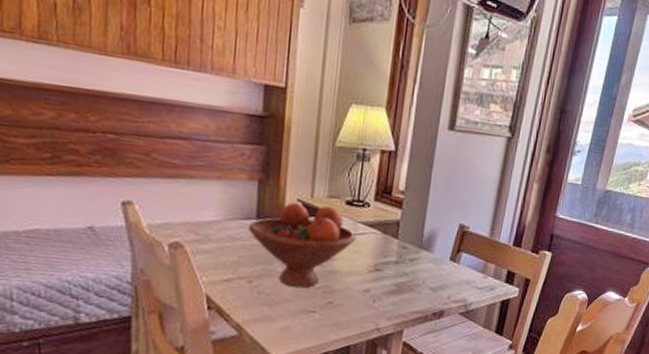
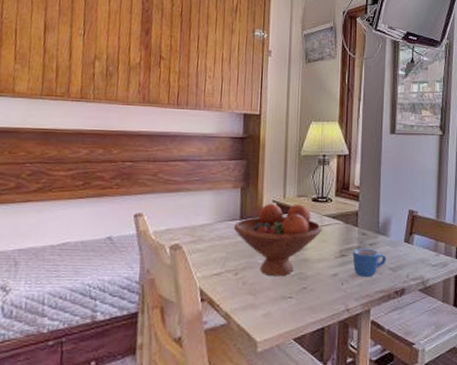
mug: none [388,263,427,296] -> present [352,248,386,278]

